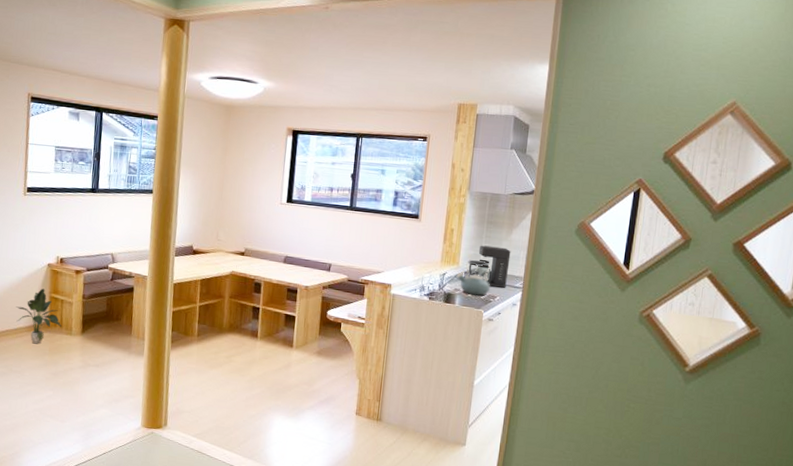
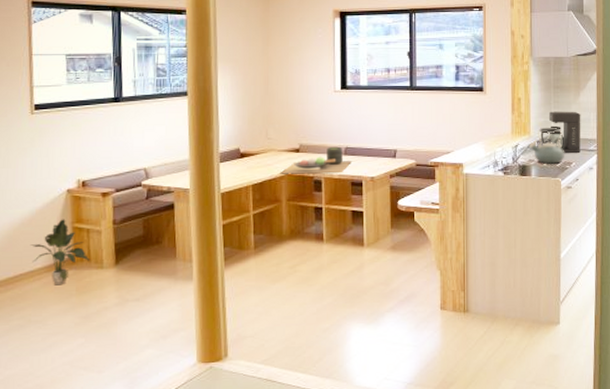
tea set: none [225,254,290,278] -> present [280,146,351,174]

